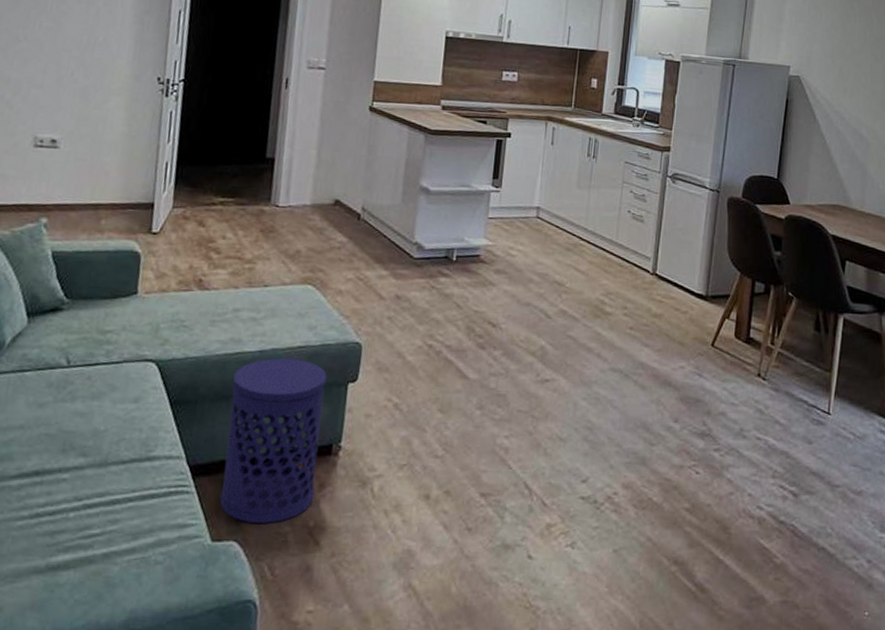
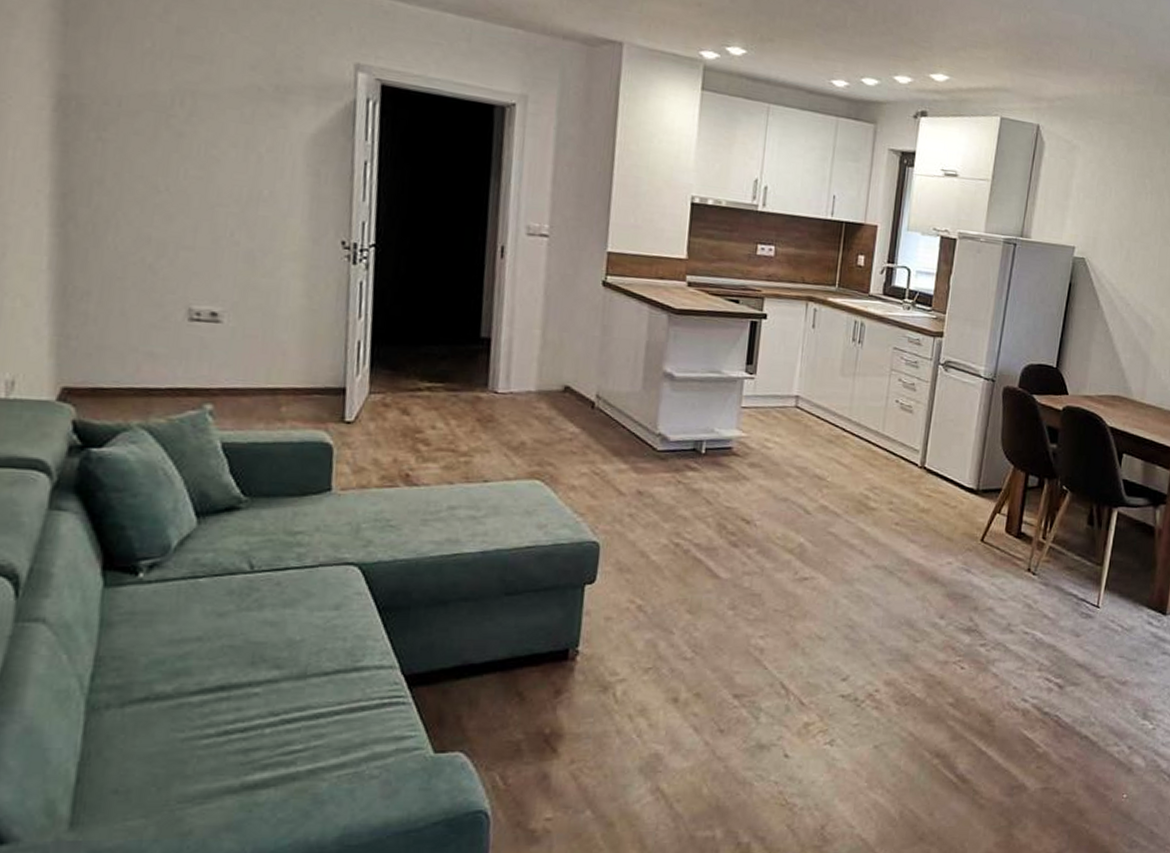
waste bin: present [220,358,327,523] -> none [442,559,561,732]

